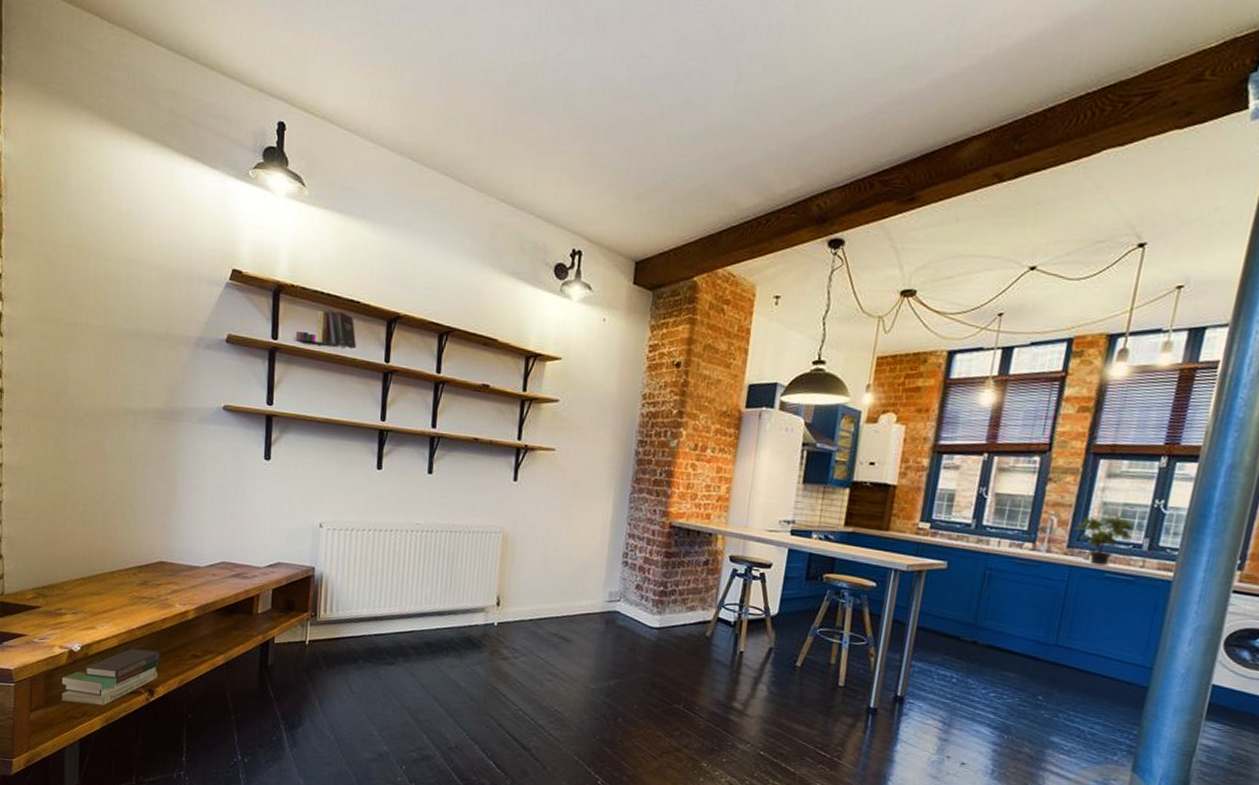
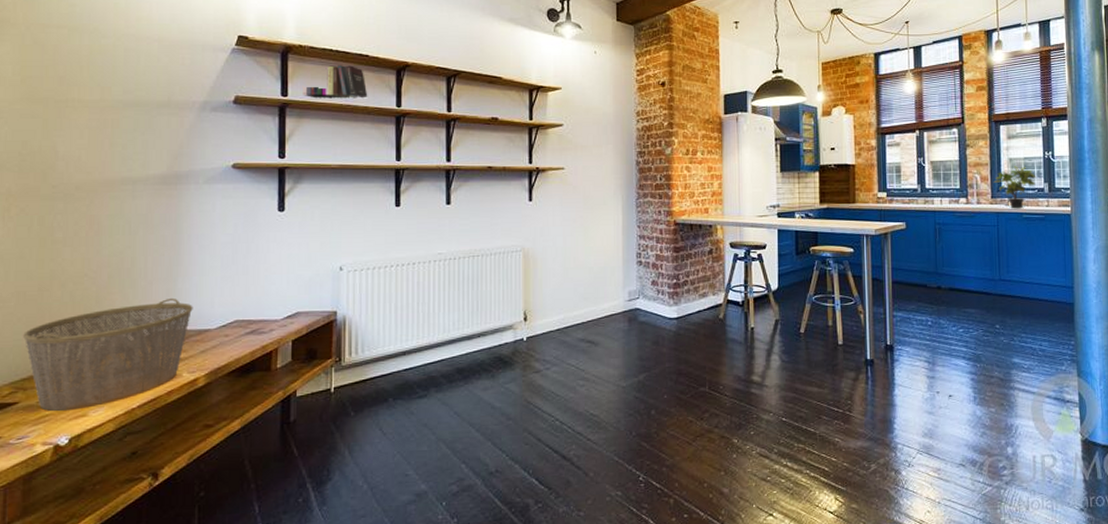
basket: none [43,531,185,622] -> present [23,297,193,412]
books: present [60,648,161,706] -> none [42,428,167,507]

